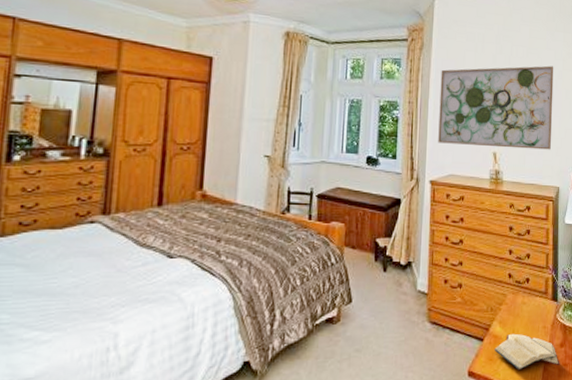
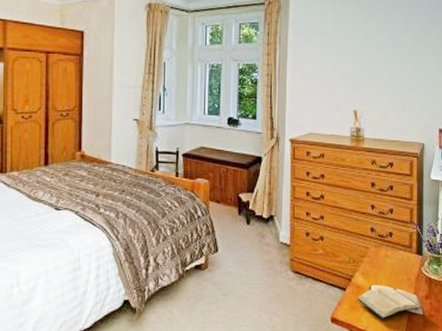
wall art: present [438,65,554,150] -> none [297,20,418,106]

